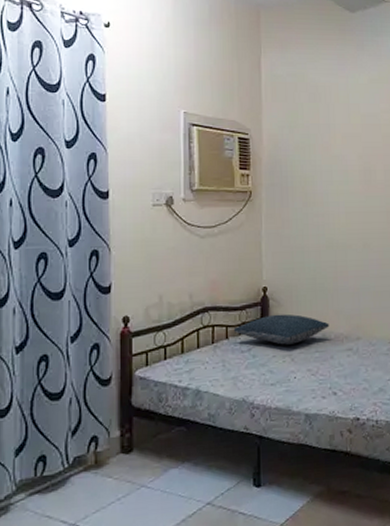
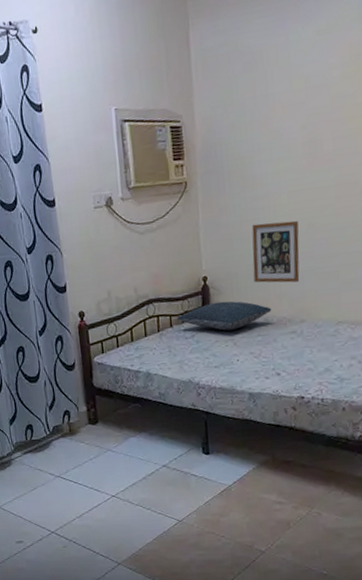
picture frame: none [312,239,356,299] -> present [251,220,300,283]

